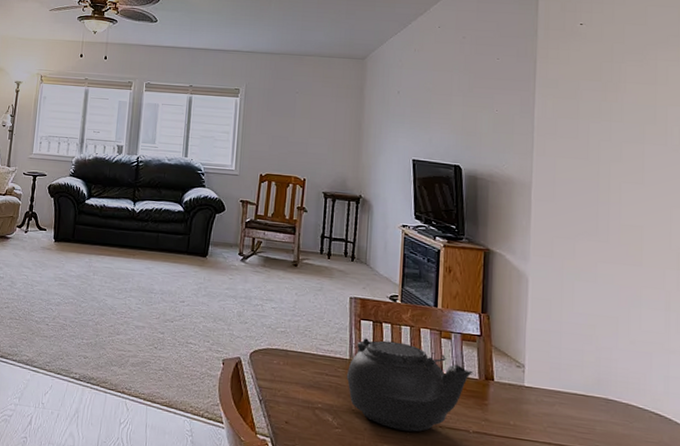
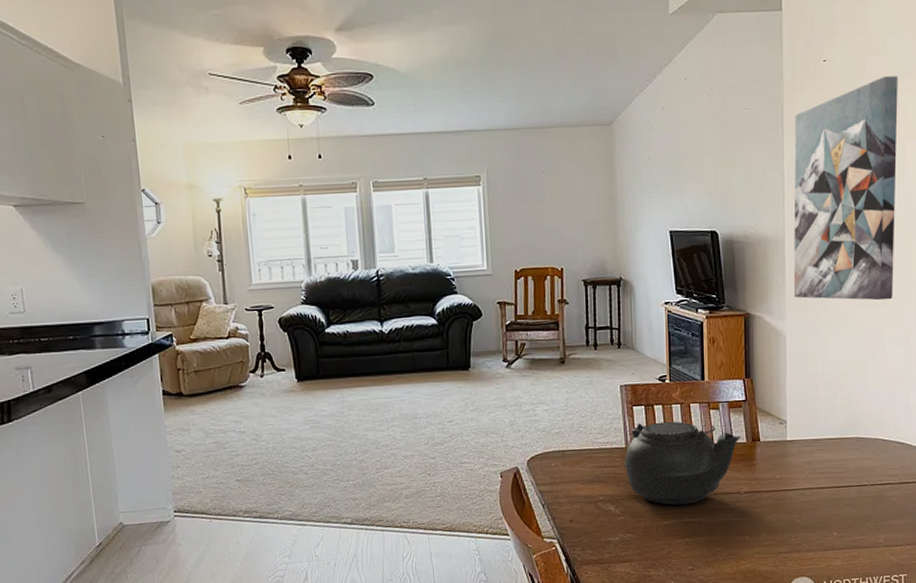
wall art: none [539,44,660,260] -> present [793,76,898,301]

